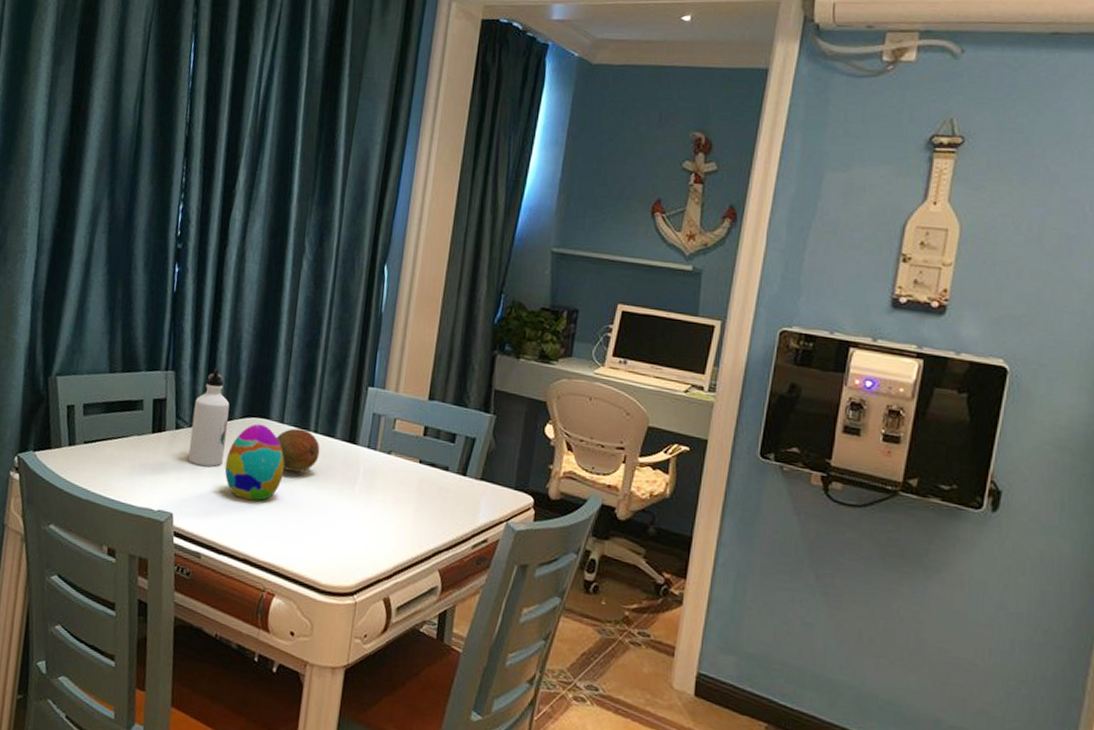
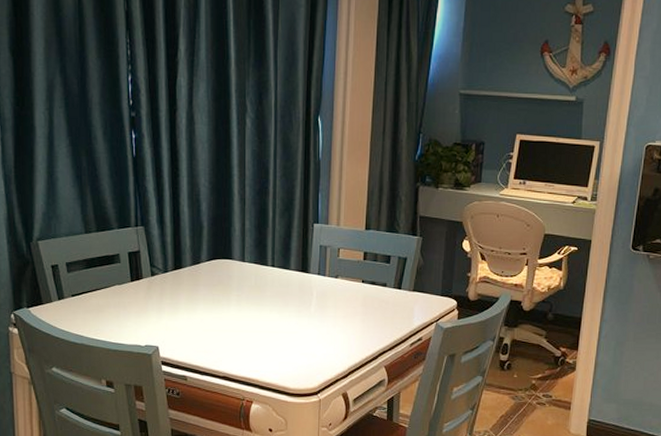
water bottle: present [188,368,230,467] -> none [165,220,196,305]
decorative egg: present [224,423,285,501] -> none [198,264,249,329]
fruit: present [276,428,320,472] -> none [240,265,278,301]

